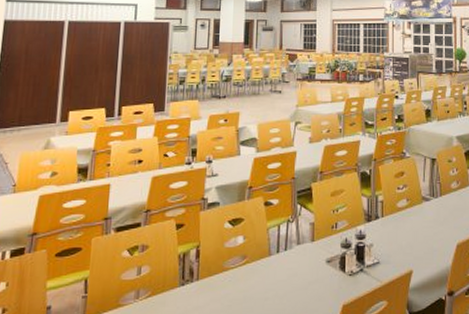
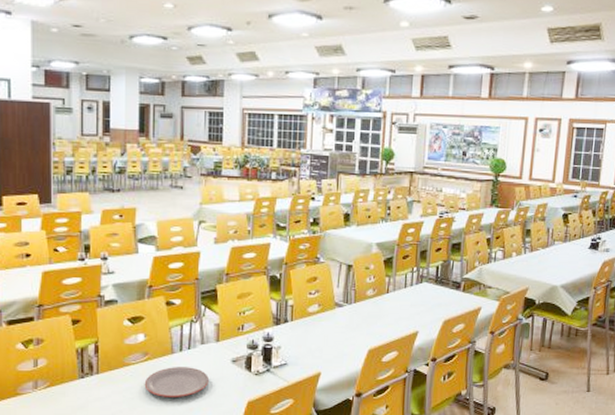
plate: none [242,269,304,304] -> present [144,367,209,397]

